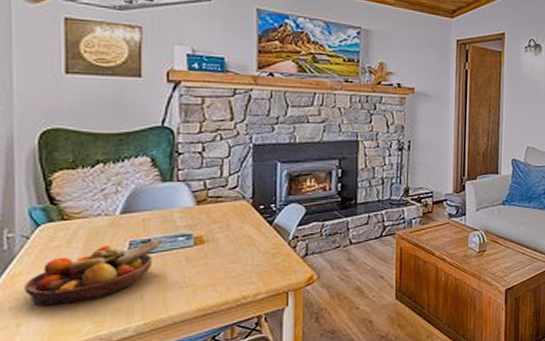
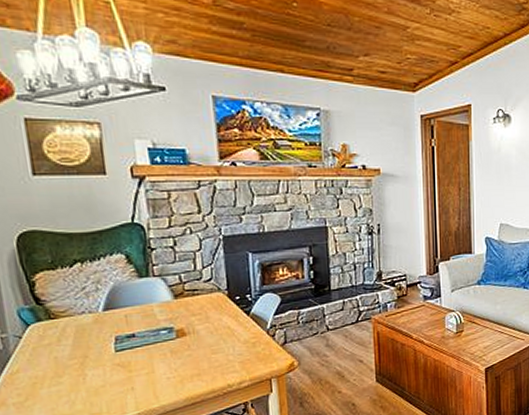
fruit bowl: present [24,240,161,307] -> none [23,334,145,402]

